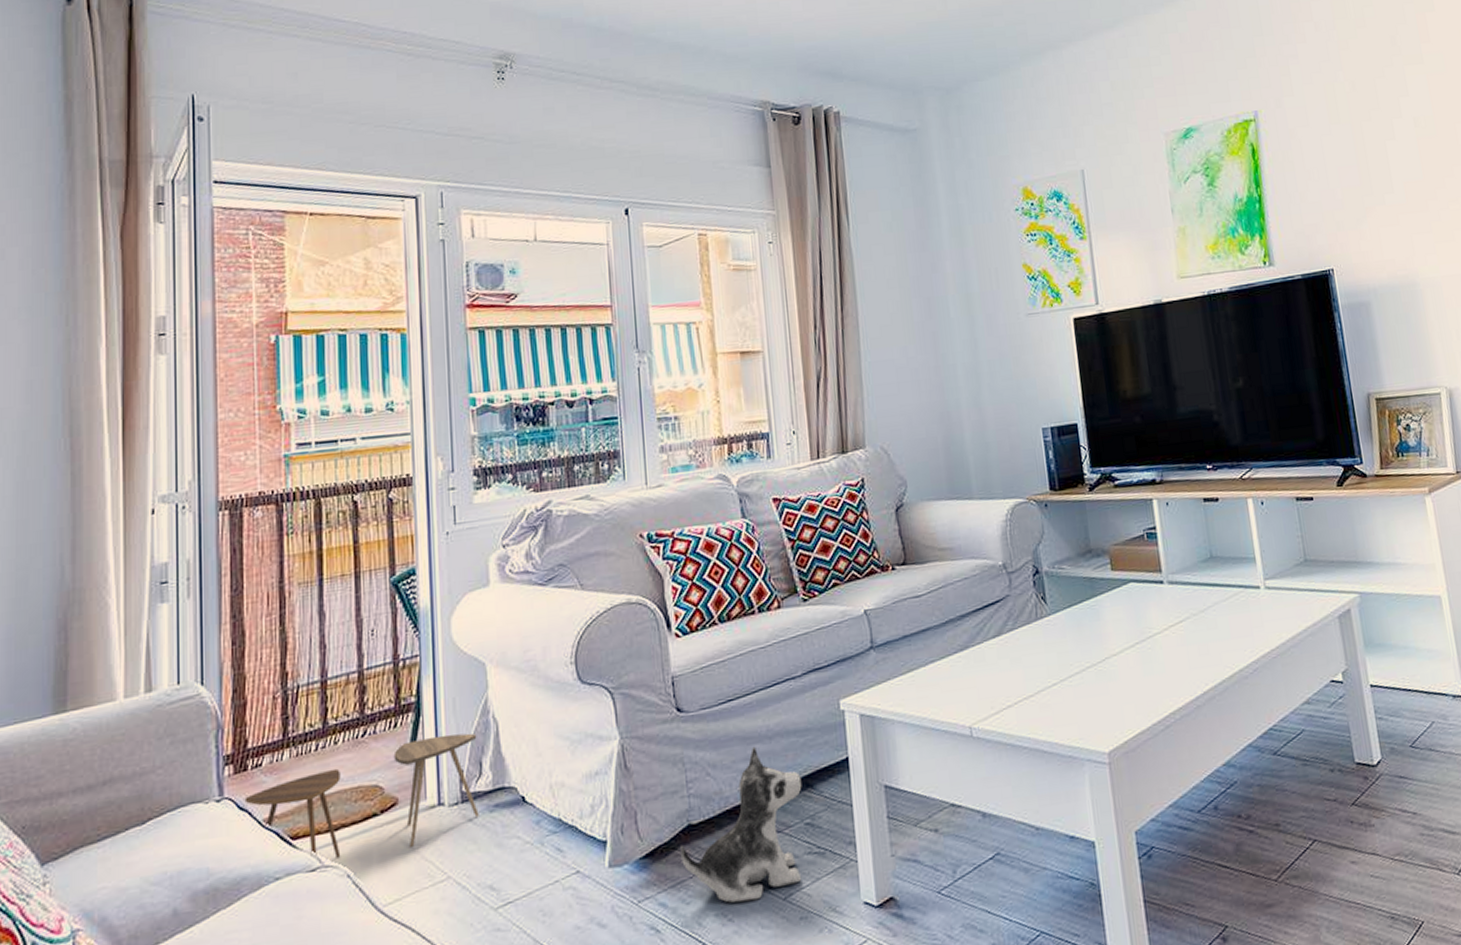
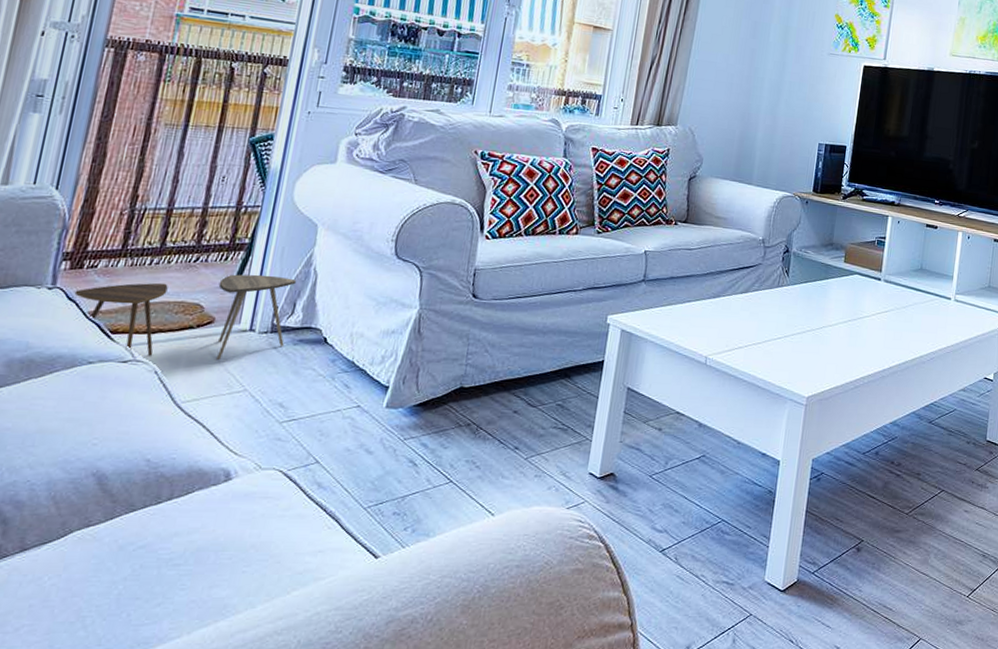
plush toy: present [679,746,802,903] -> none [447,337,563,456]

